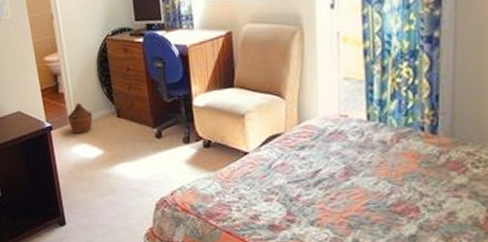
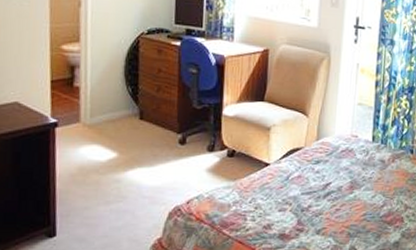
woven basket: present [67,103,93,133] -> none [79,100,111,133]

